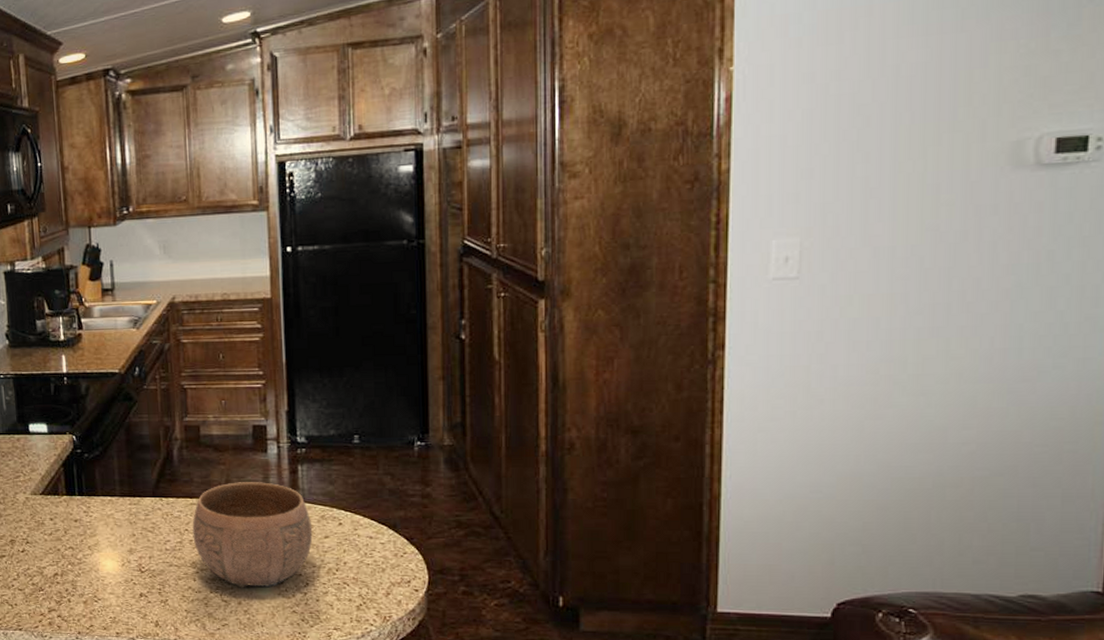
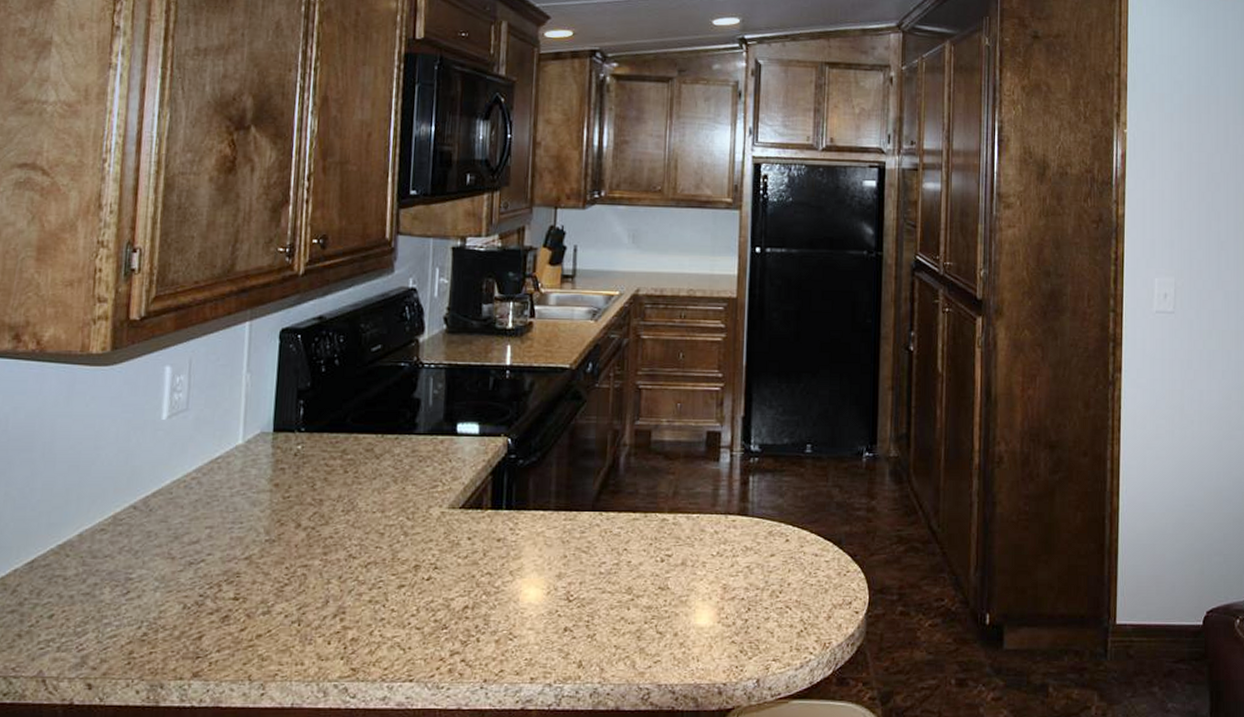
bowl: present [192,482,313,588] -> none [631,494,759,617]

